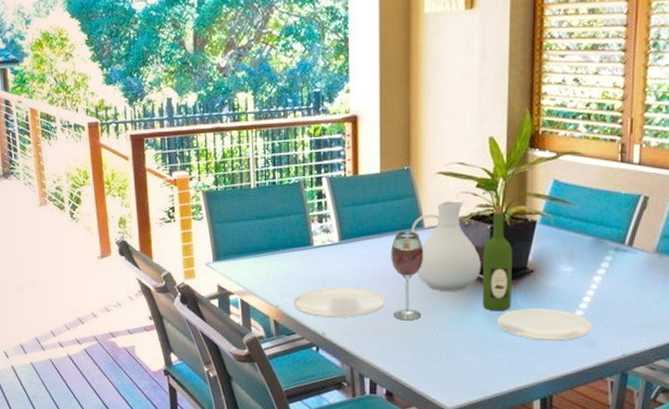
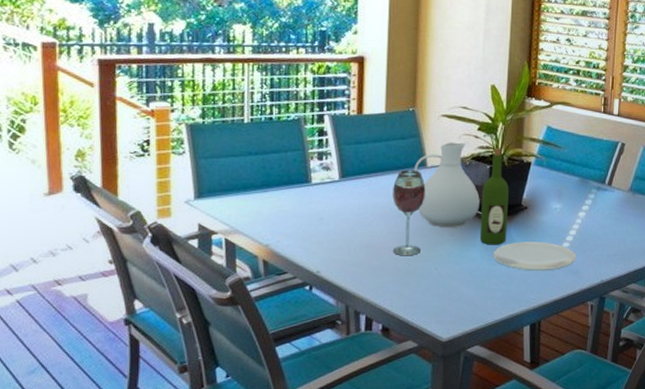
plate: present [293,287,386,318] -> none [285,225,386,255]

